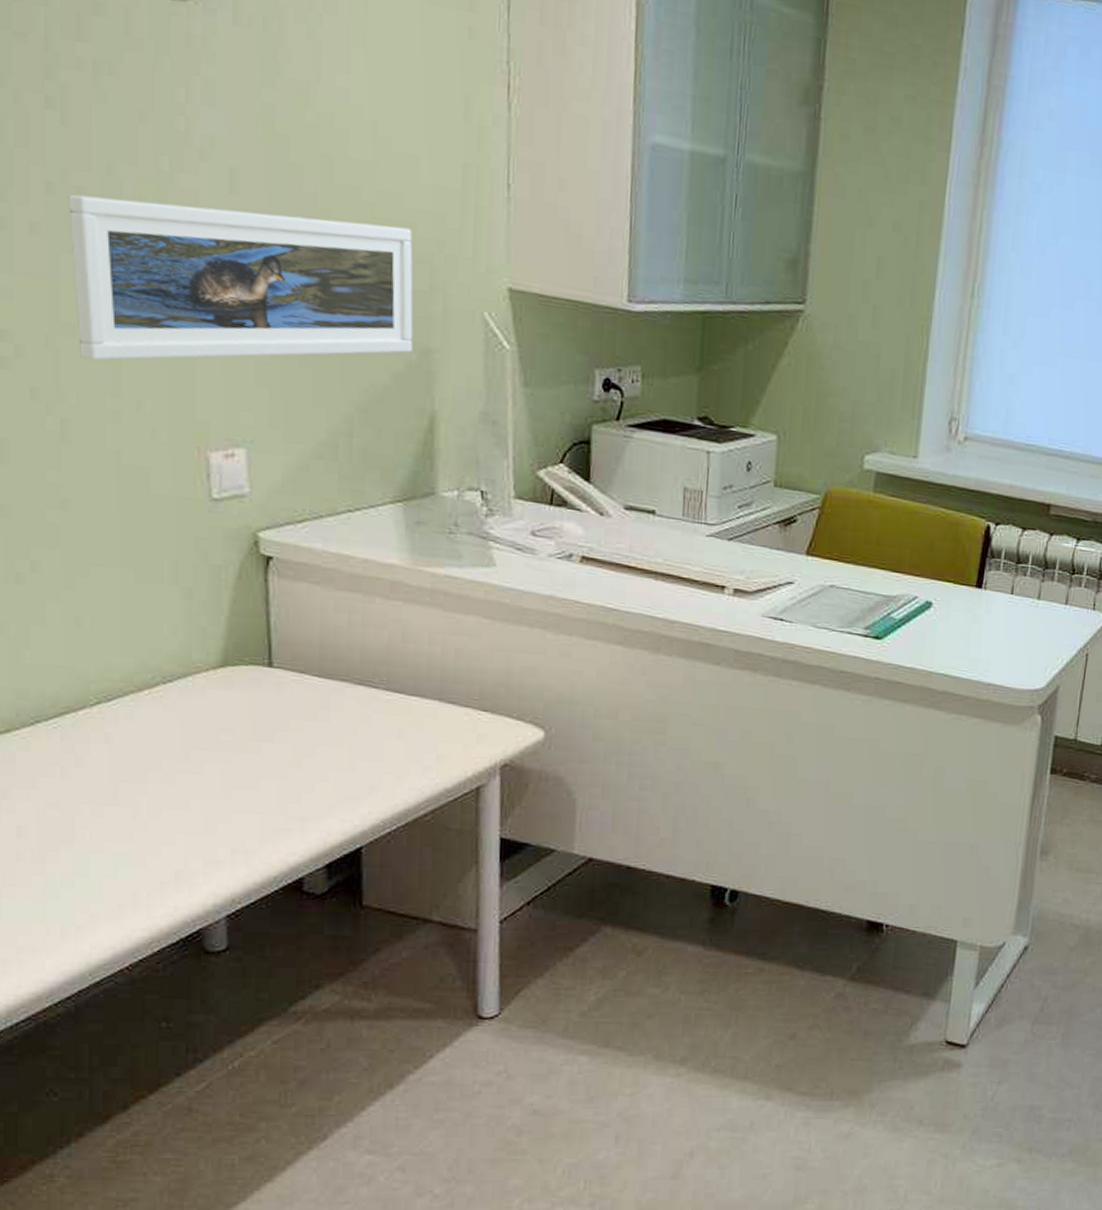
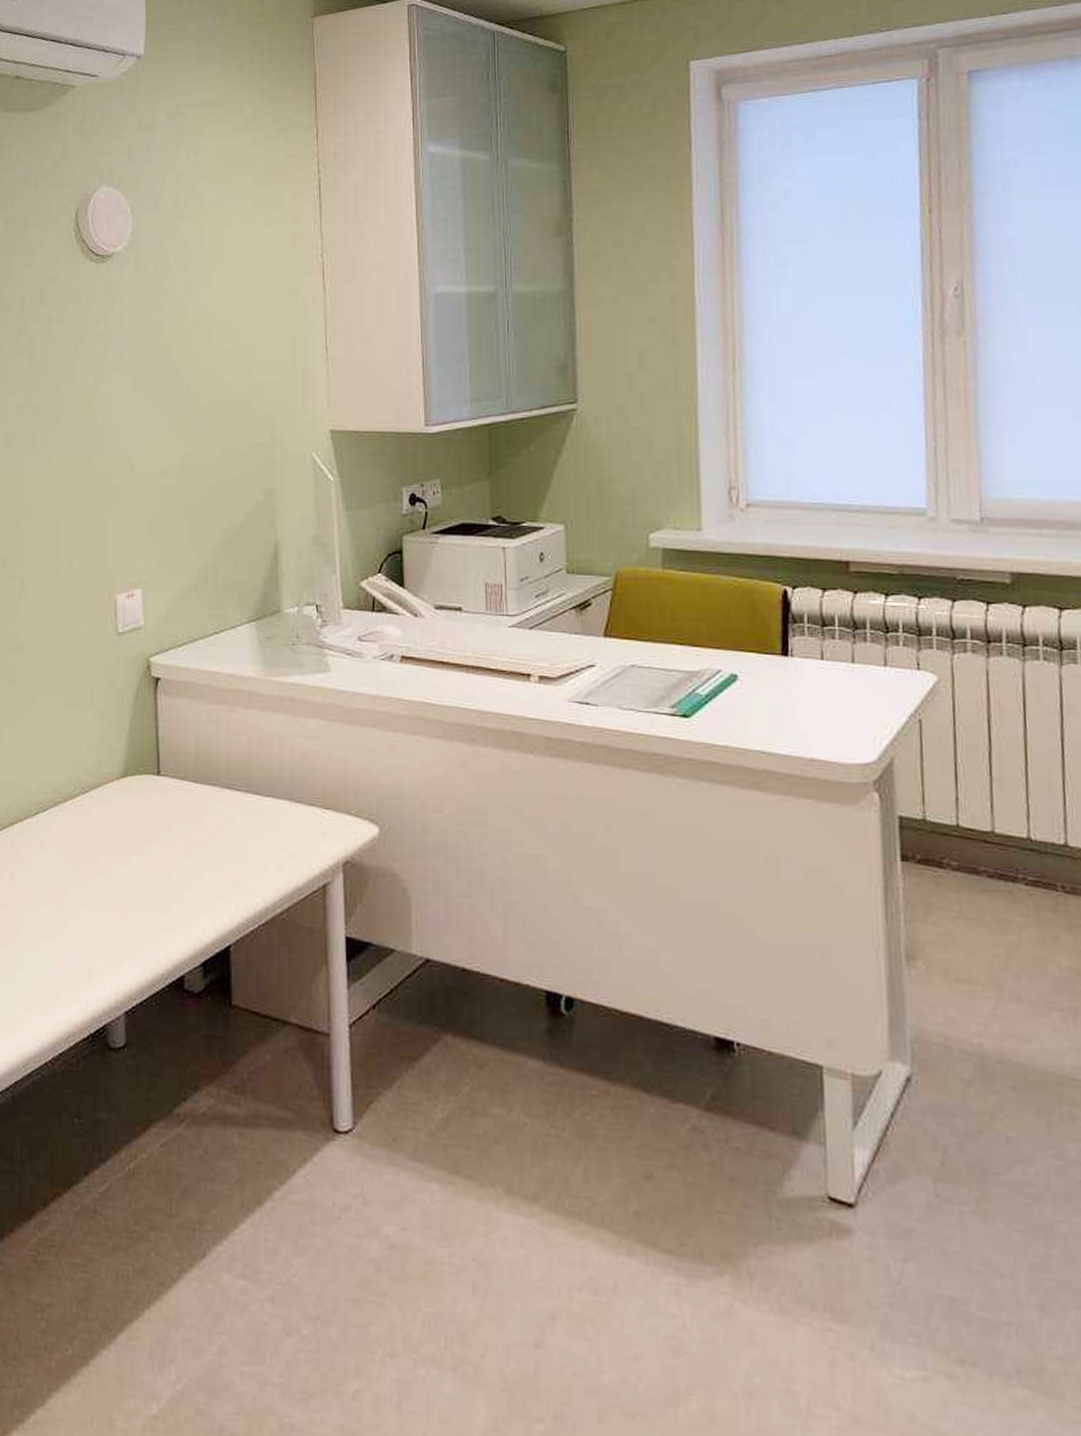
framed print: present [68,194,414,361] -> none [30,395,260,532]

